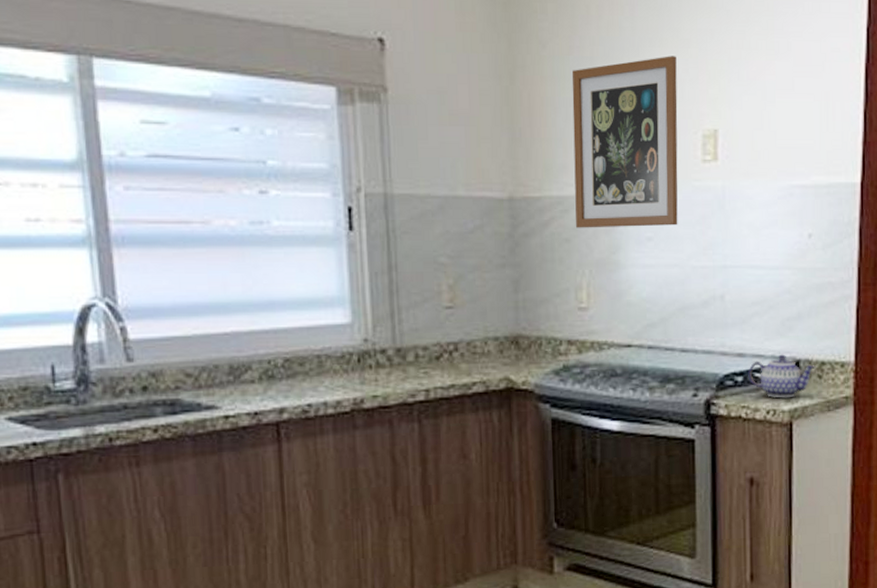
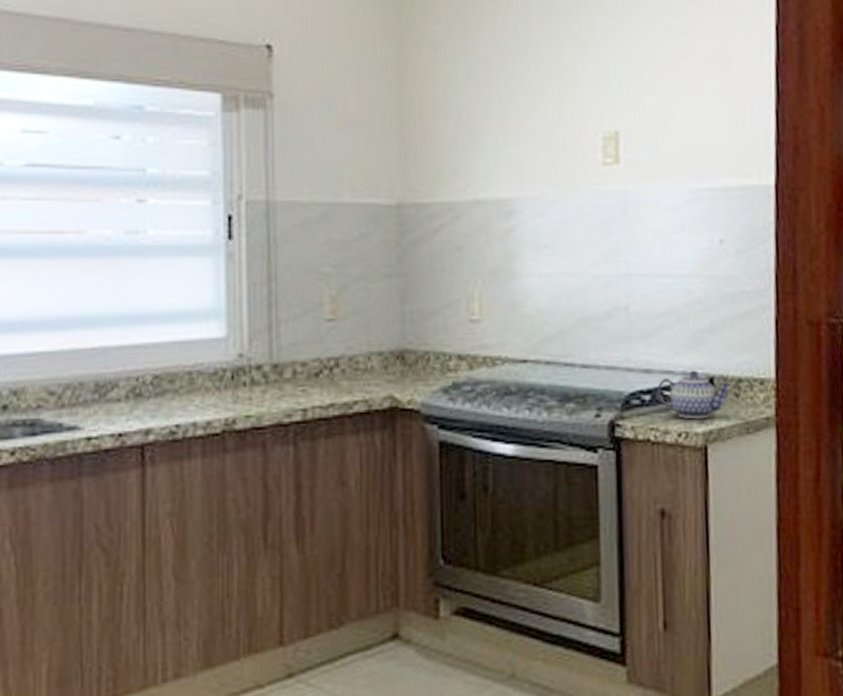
wall art: present [572,56,678,228] -> none [464,57,577,236]

